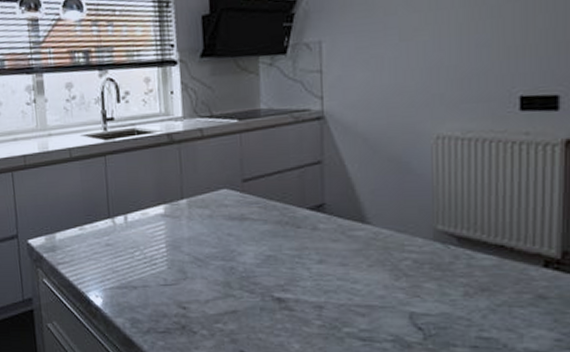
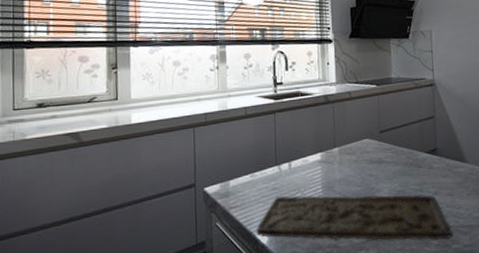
cutting board: none [88,253,345,320] -> present [256,194,453,240]

